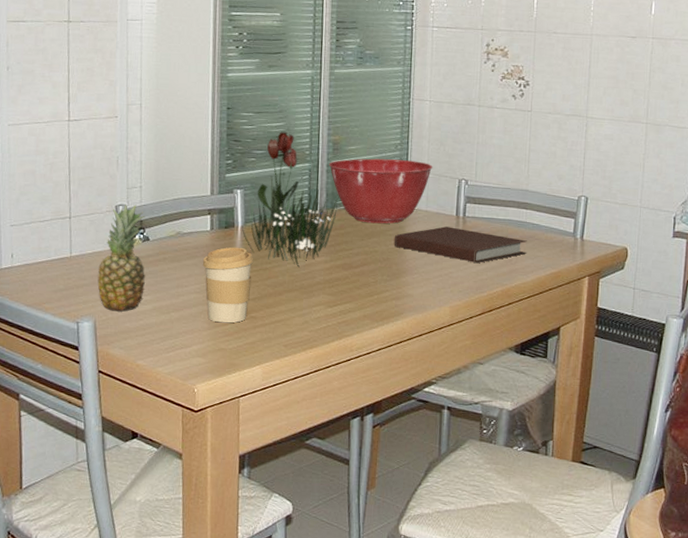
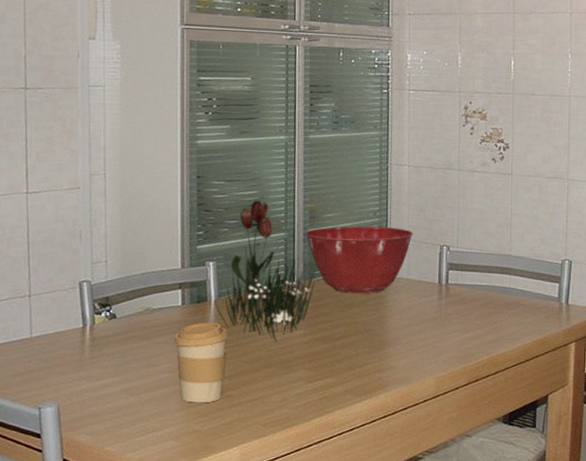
fruit: present [97,204,145,312] -> none [60,280,112,395]
notebook: present [393,226,527,263] -> none [375,295,512,331]

